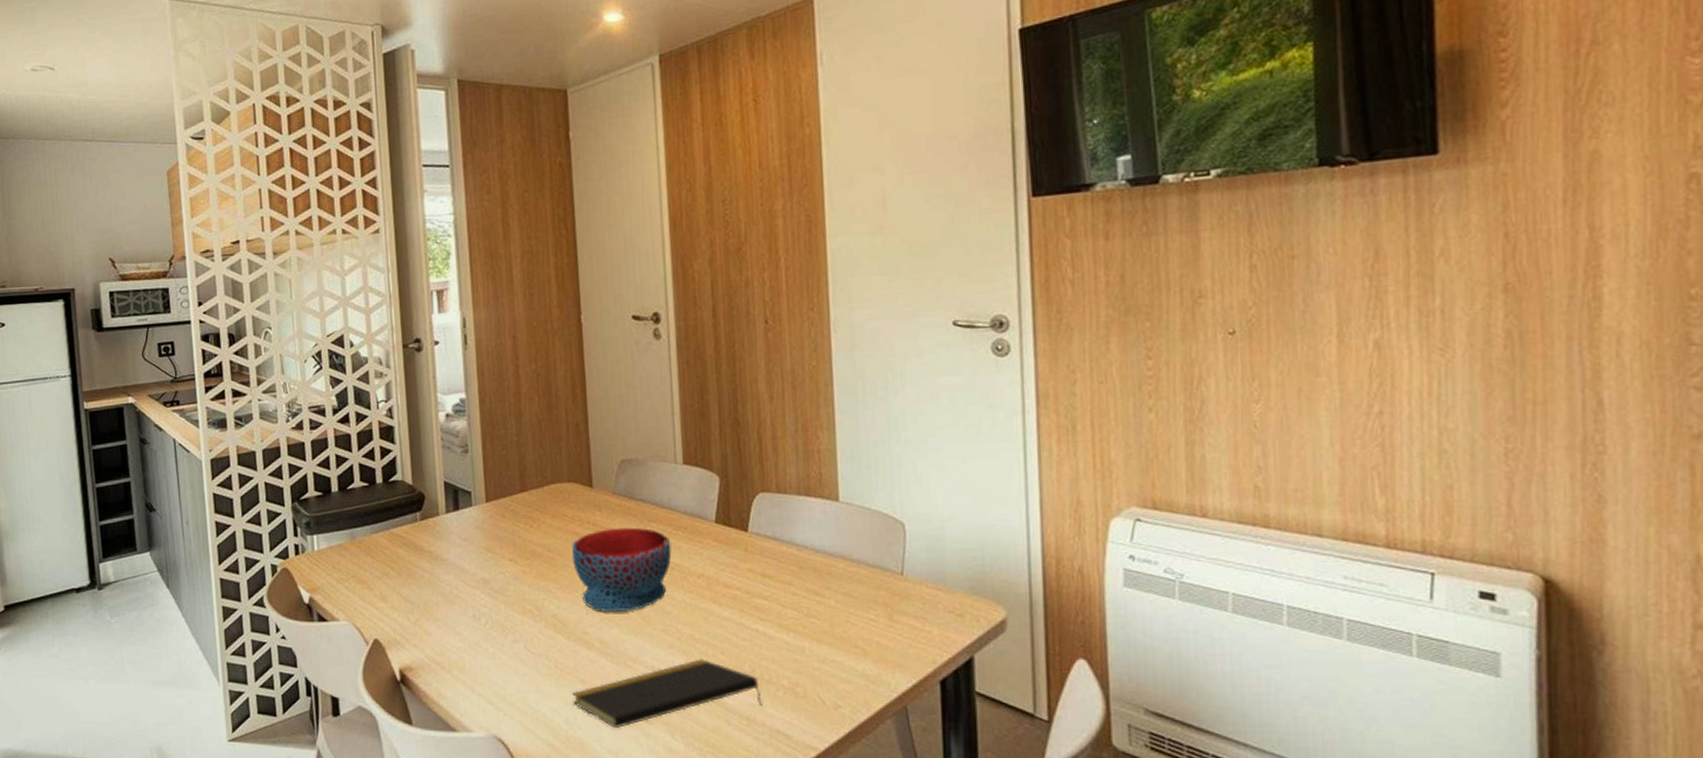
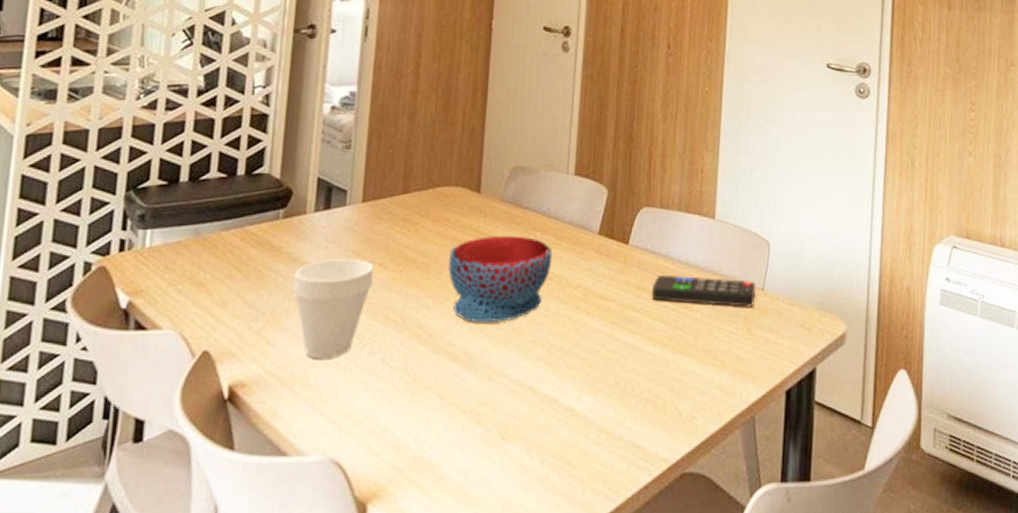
cup: none [438,554,507,646] -> present [293,258,374,359]
notepad: present [572,659,762,729] -> none [427,371,622,448]
remote control: none [777,561,894,593] -> present [651,274,755,307]

